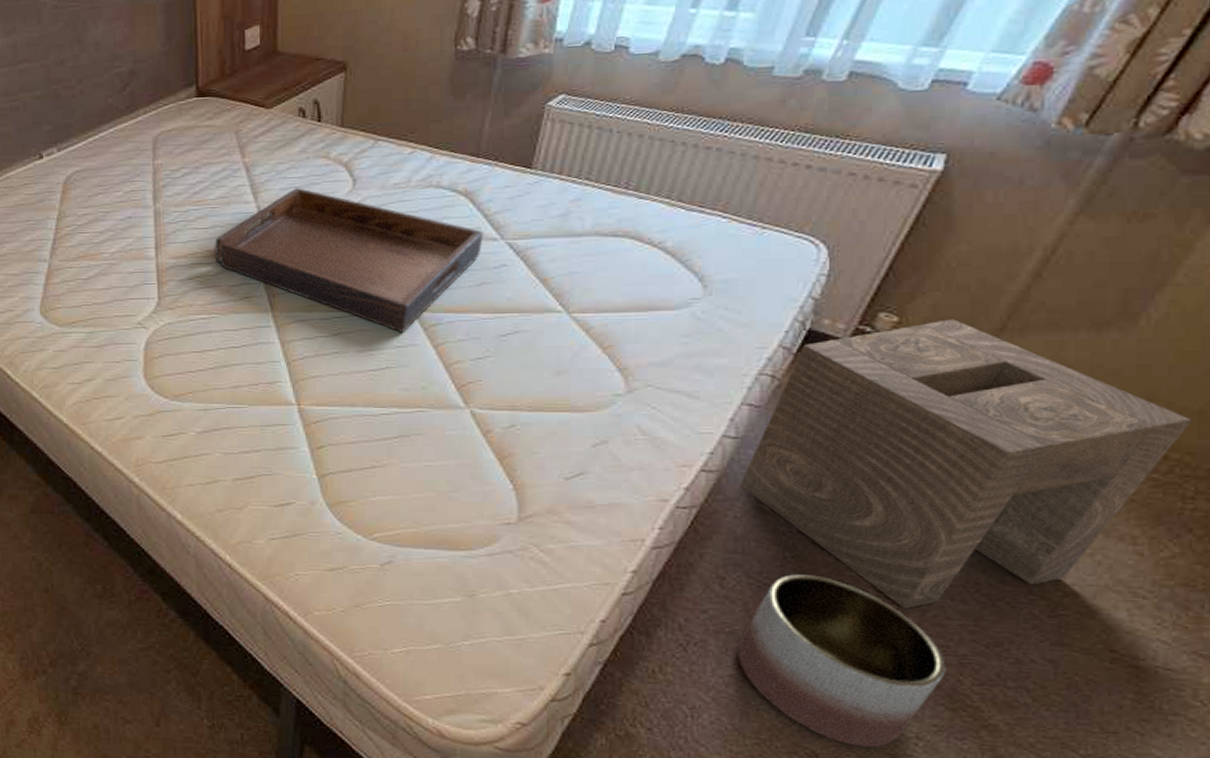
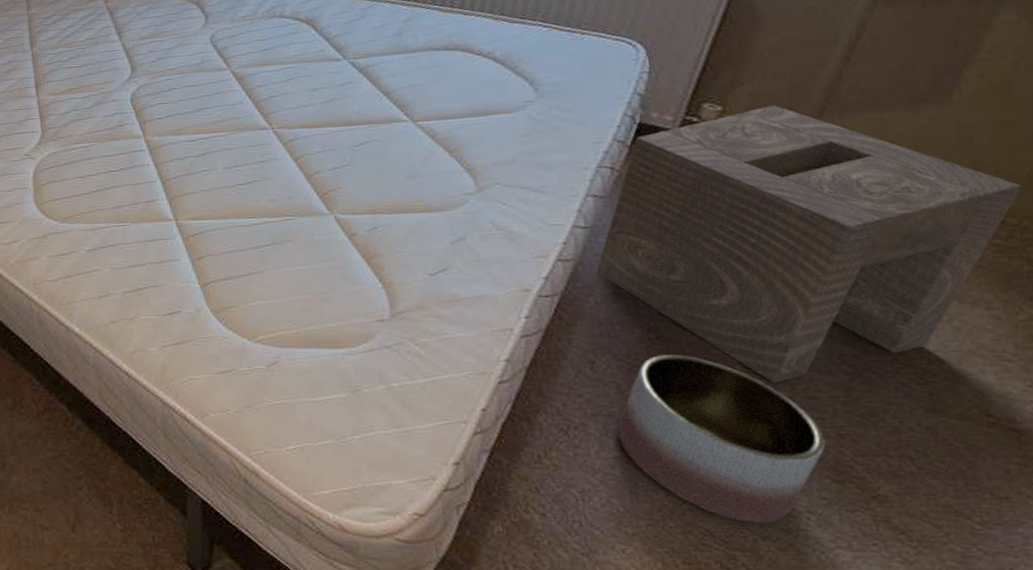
serving tray: present [215,188,483,334] -> none [87,26,328,150]

